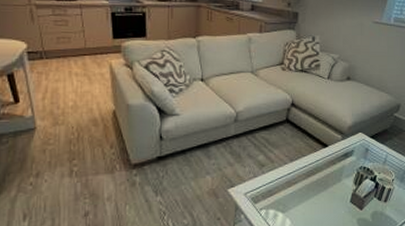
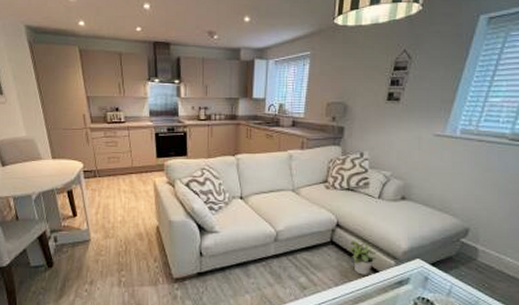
potted plant: none [303,117,326,150] -> present [349,239,377,275]

